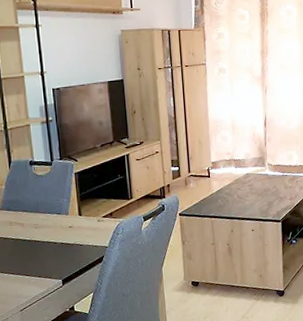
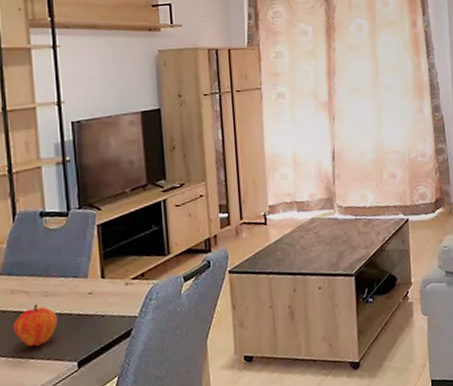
fruit: none [12,233,46,266] -> present [12,304,57,347]

